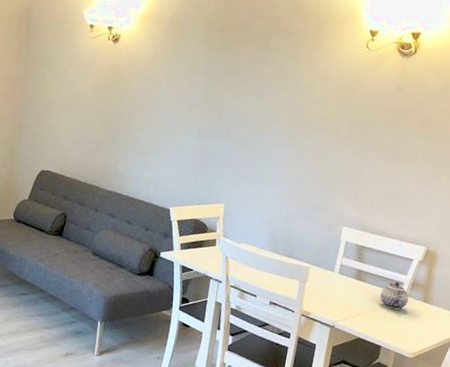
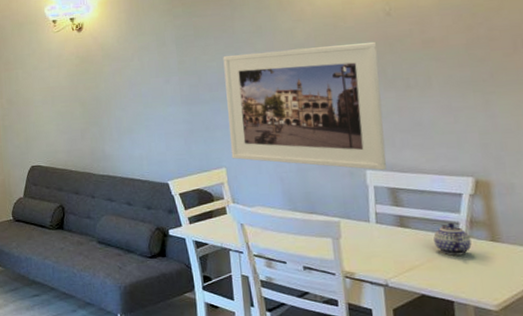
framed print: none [232,97,383,229] -> present [223,41,387,171]

